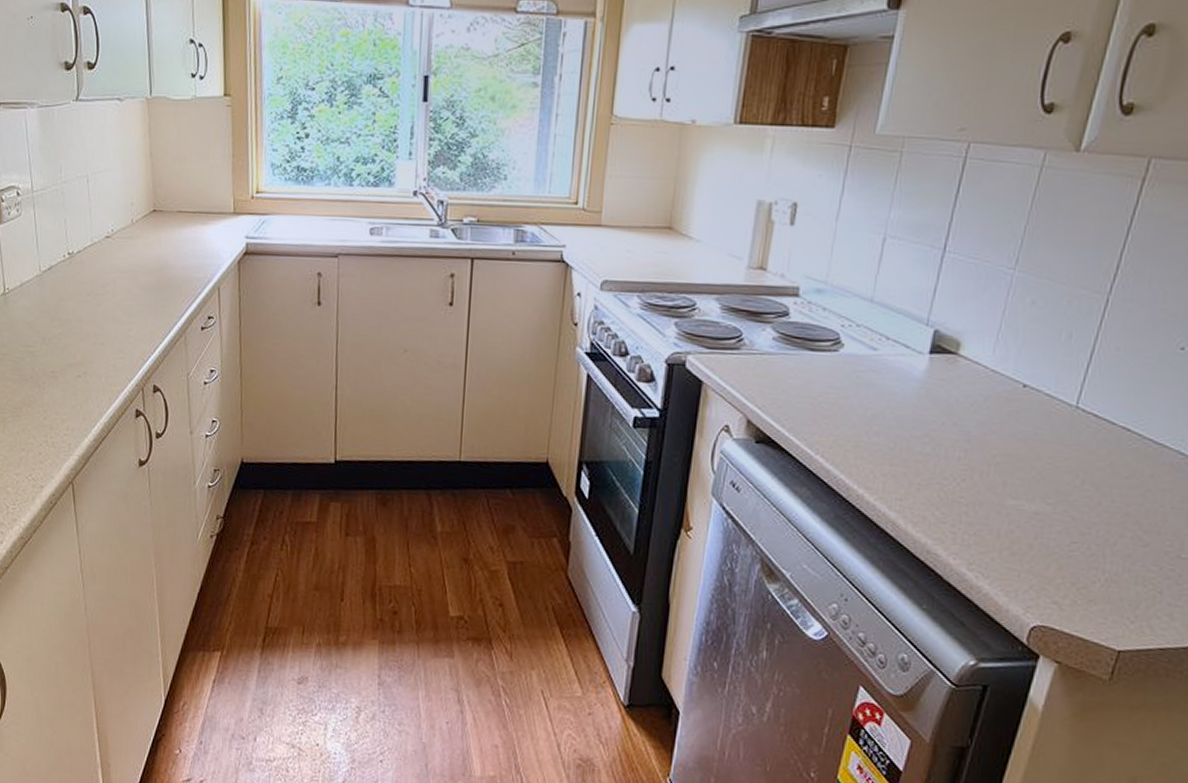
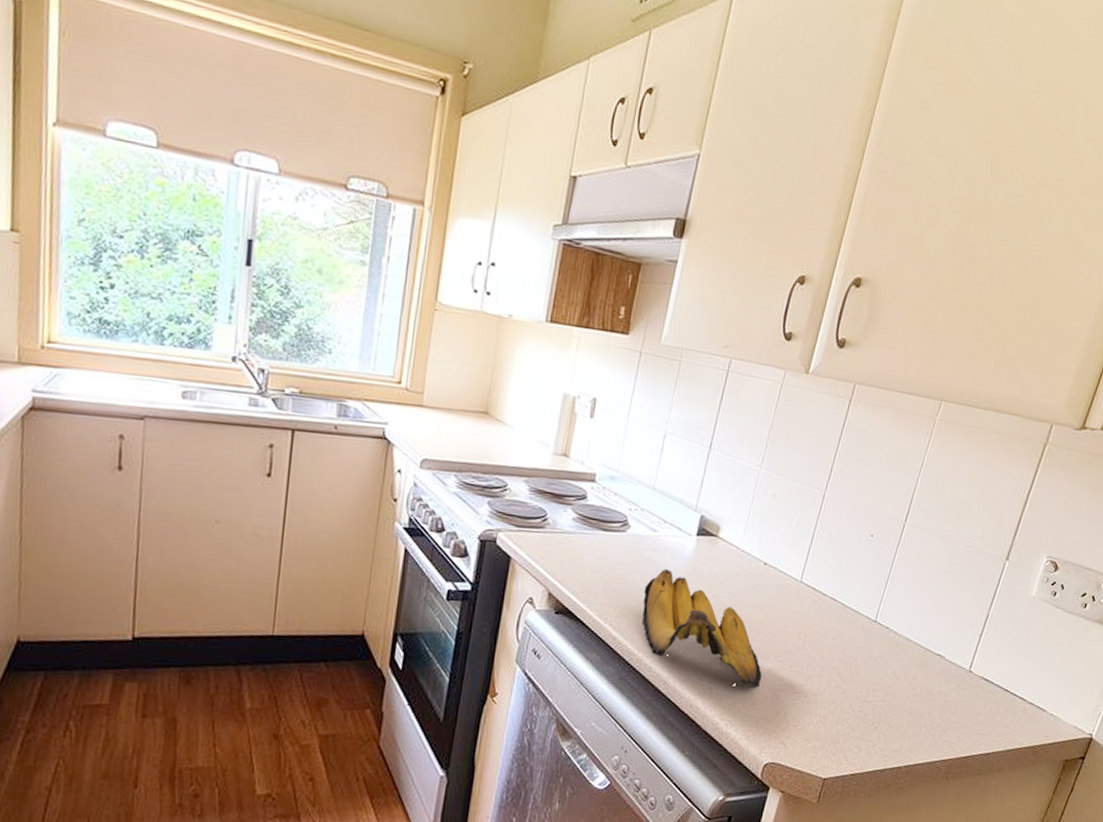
banana bunch: none [861,393,1024,535] -> present [642,569,762,688]

